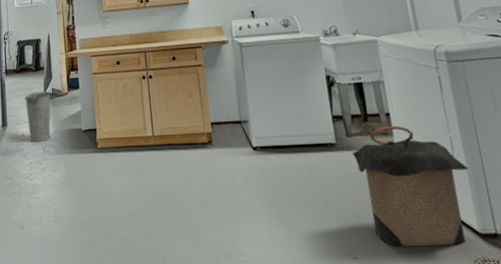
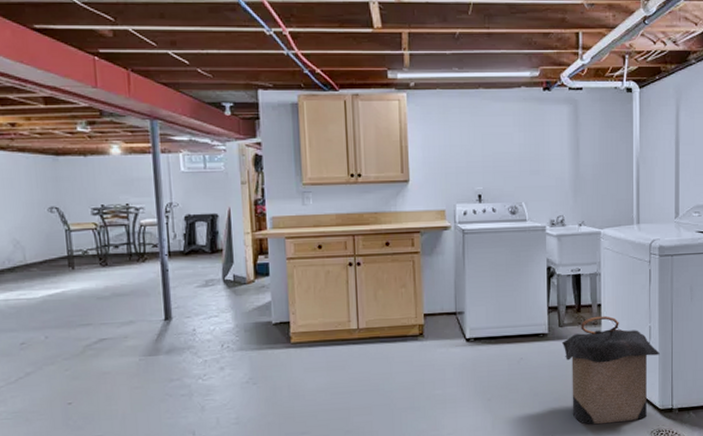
bucket: present [25,91,51,142] -> none [197,278,232,338]

